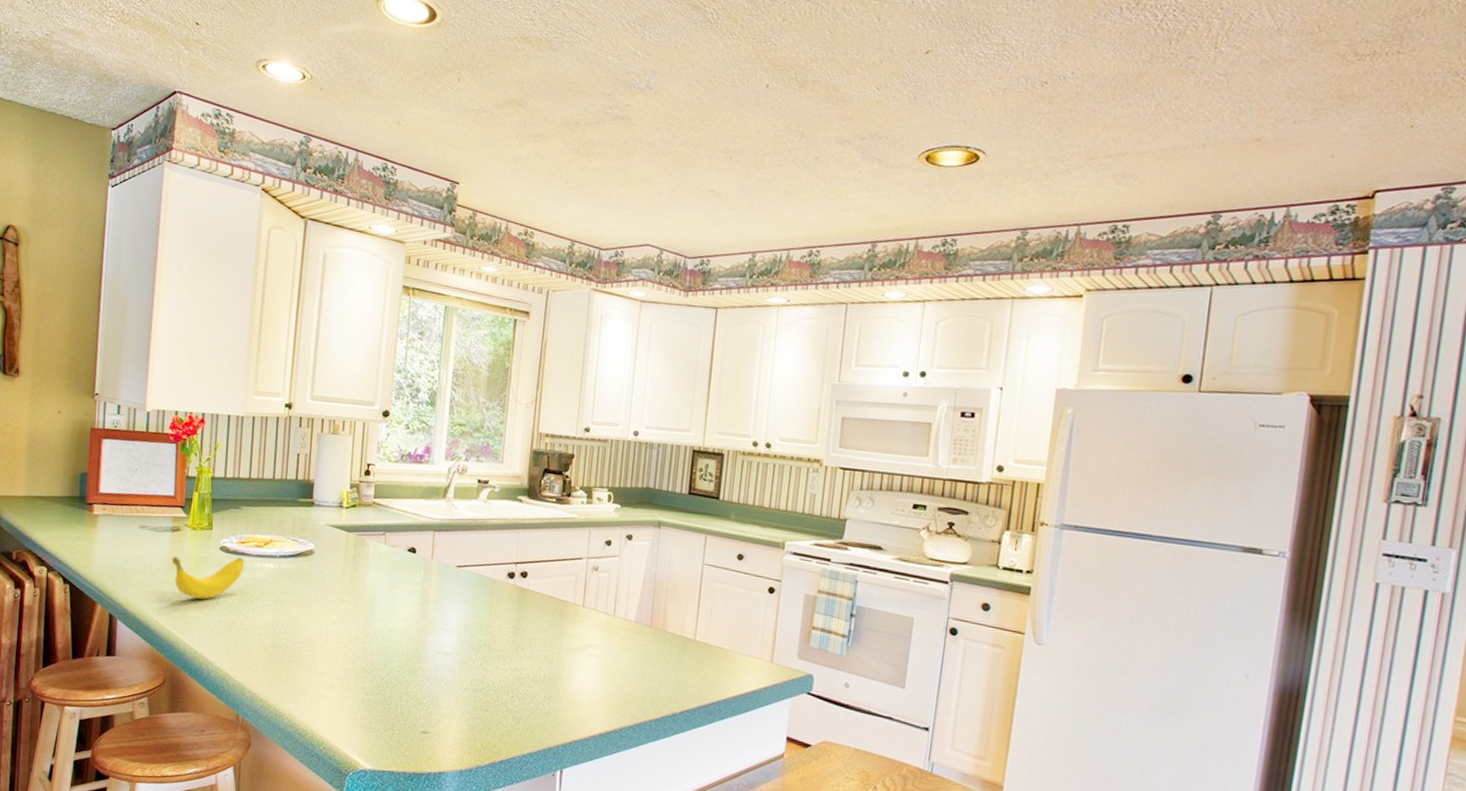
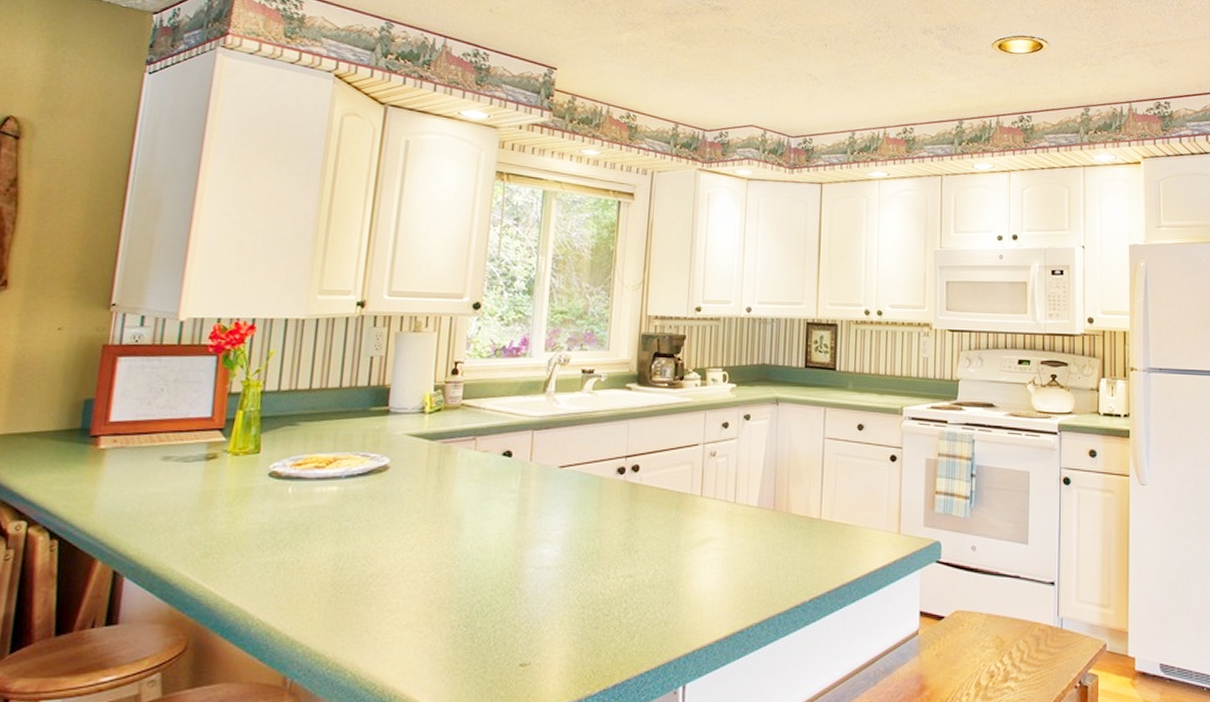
banana: present [172,556,245,600] -> none [203,483,301,538]

